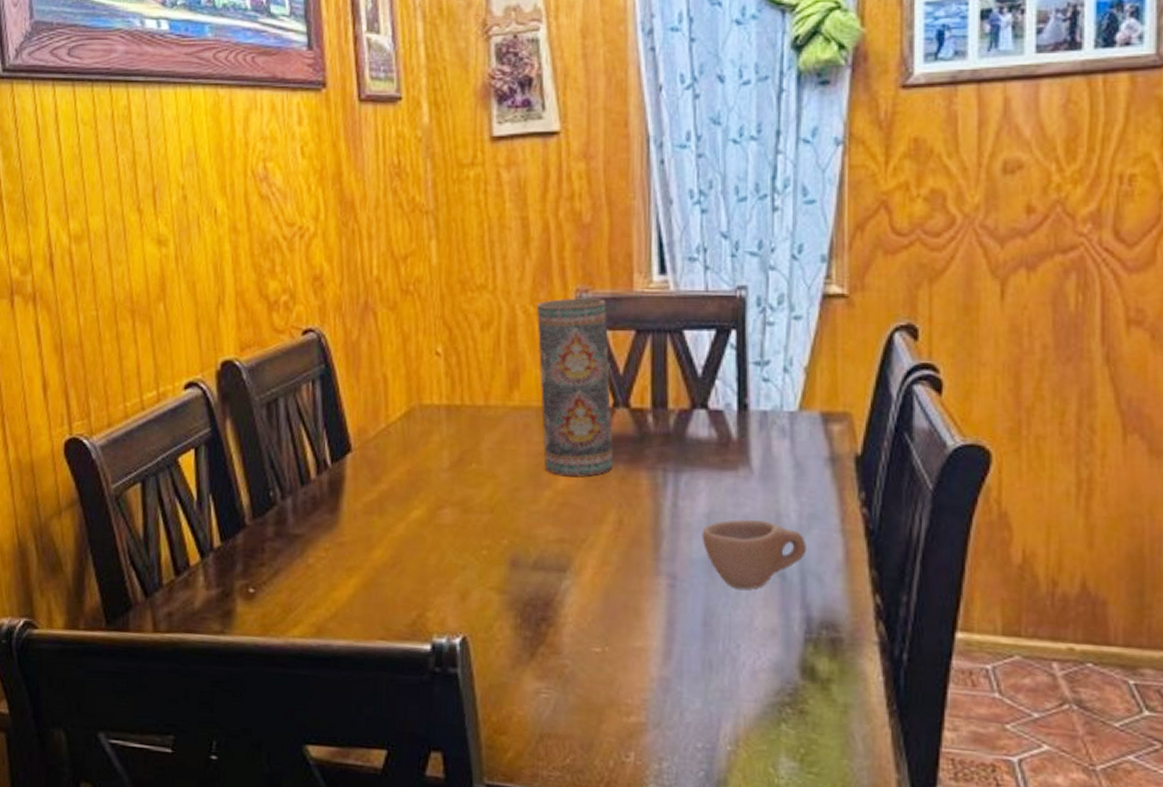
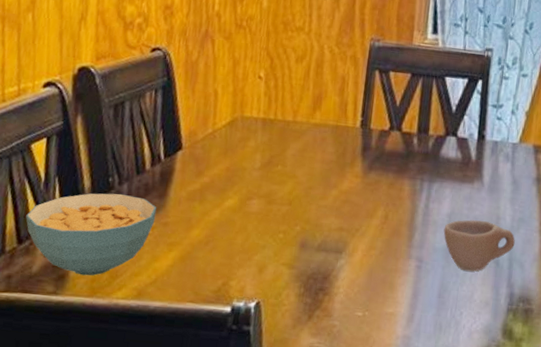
cereal bowl: none [181,510,329,611] -> present [26,193,157,276]
vase: present [537,297,614,477] -> none [334,44,392,181]

